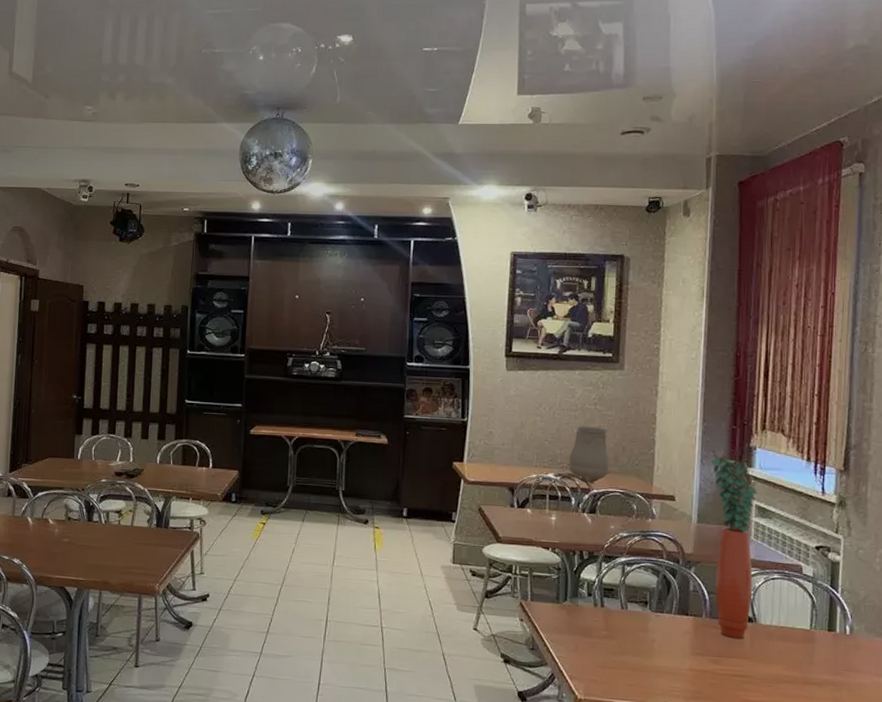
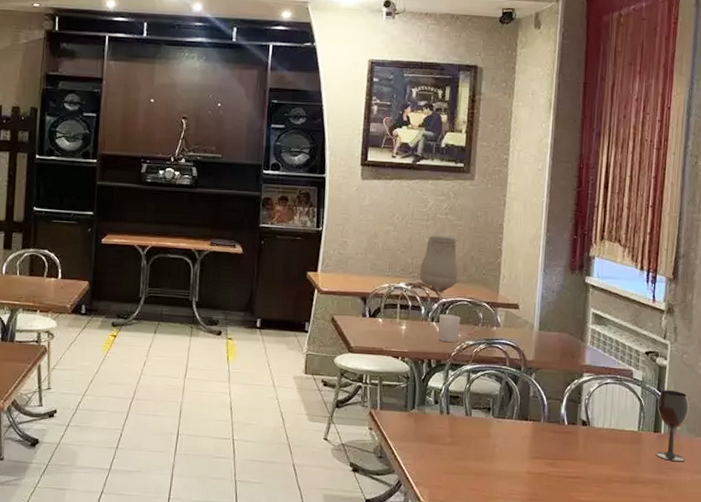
candle holder: none [589,505,613,535] -> present [438,314,460,343]
vase: present [711,450,758,639] -> none [553,259,595,442]
wine glass: none [831,586,868,664] -> present [656,389,690,462]

